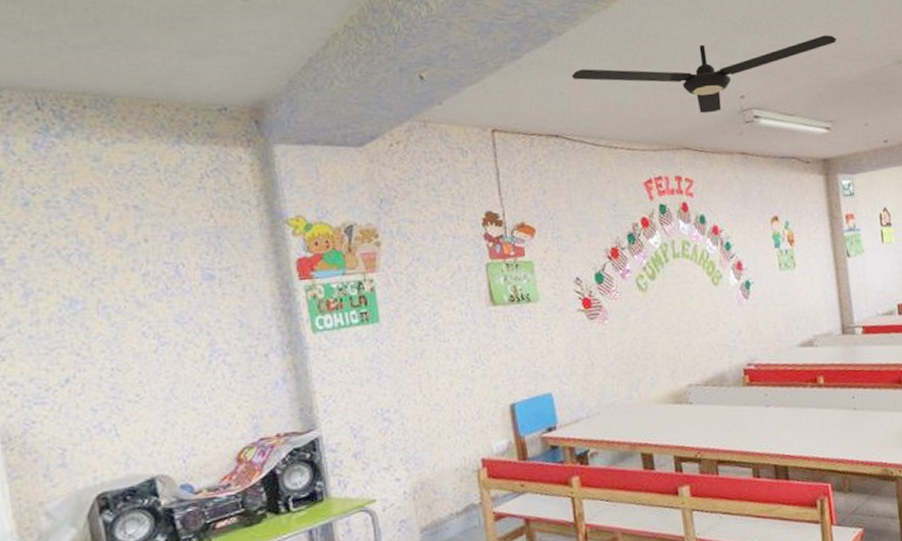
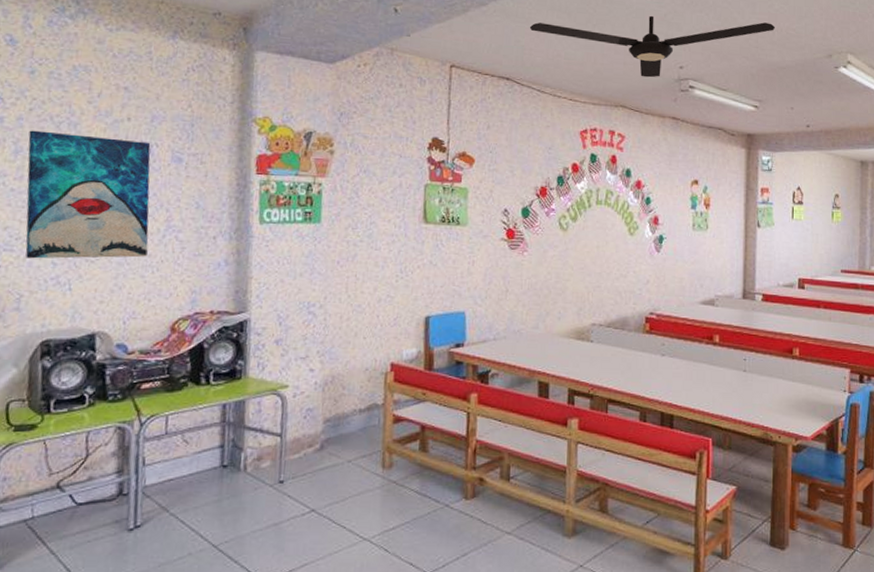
wall art: none [36,262,195,409] -> present [25,130,151,259]

